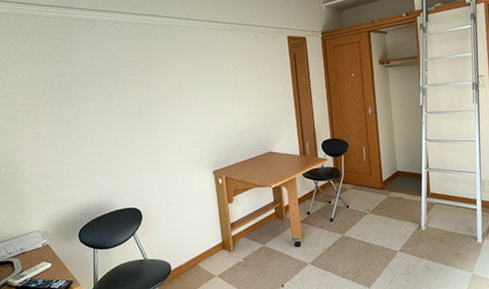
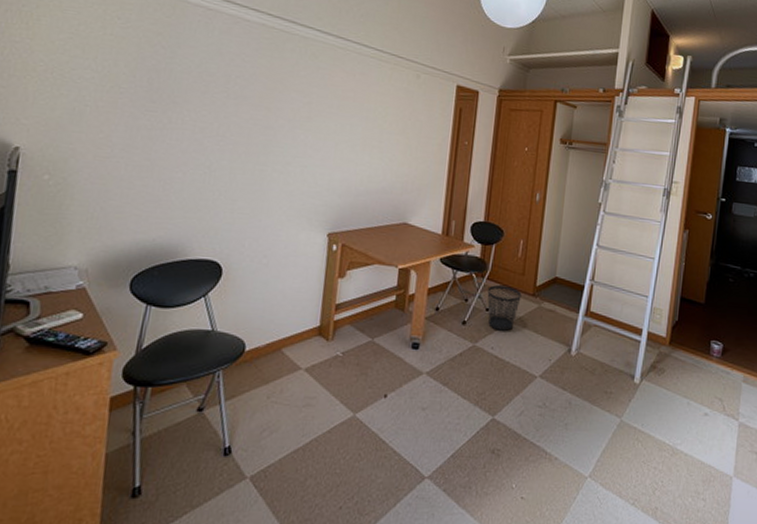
wastebasket: none [344,185,373,221] -> present [487,285,522,331]

